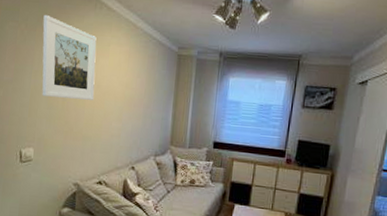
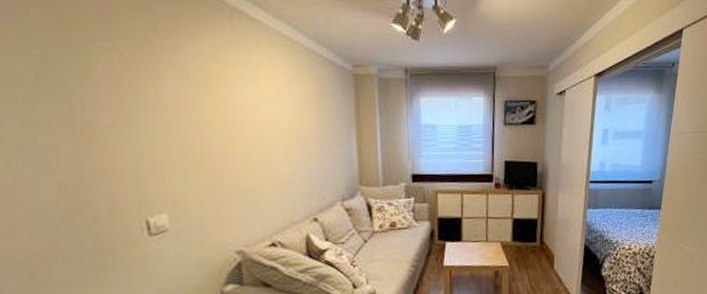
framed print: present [42,15,97,100] -> none [152,30,249,141]

